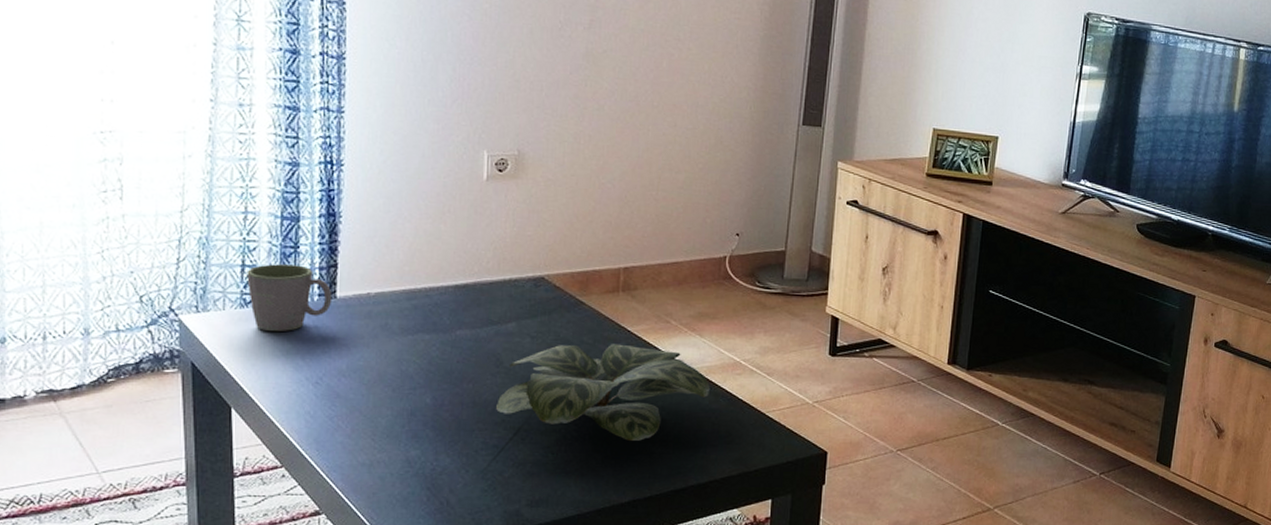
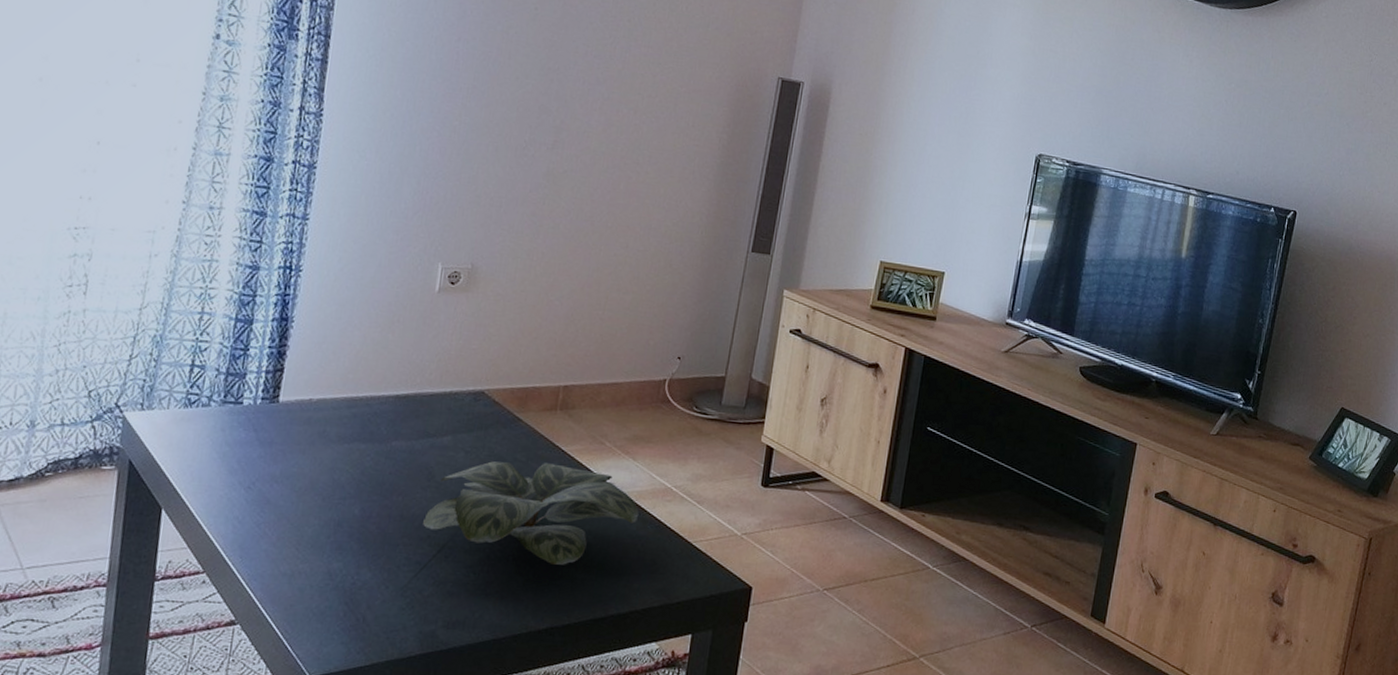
mug: present [247,264,333,331] -> none [193,365,276,434]

